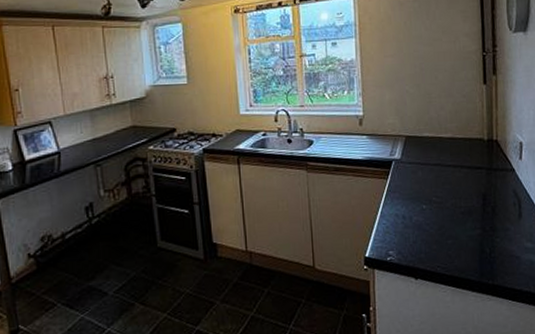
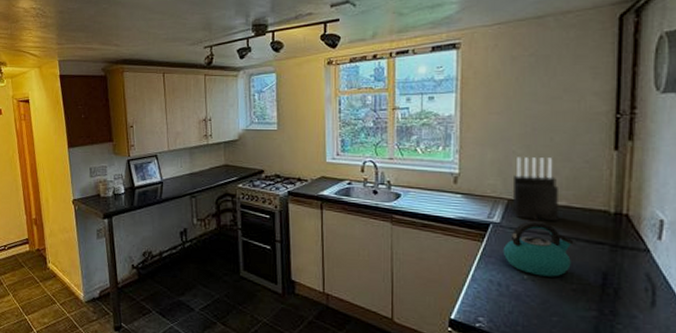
kettle: none [404,154,460,205] -> present [502,221,574,277]
knife block: none [407,95,446,154] -> present [512,157,558,222]

